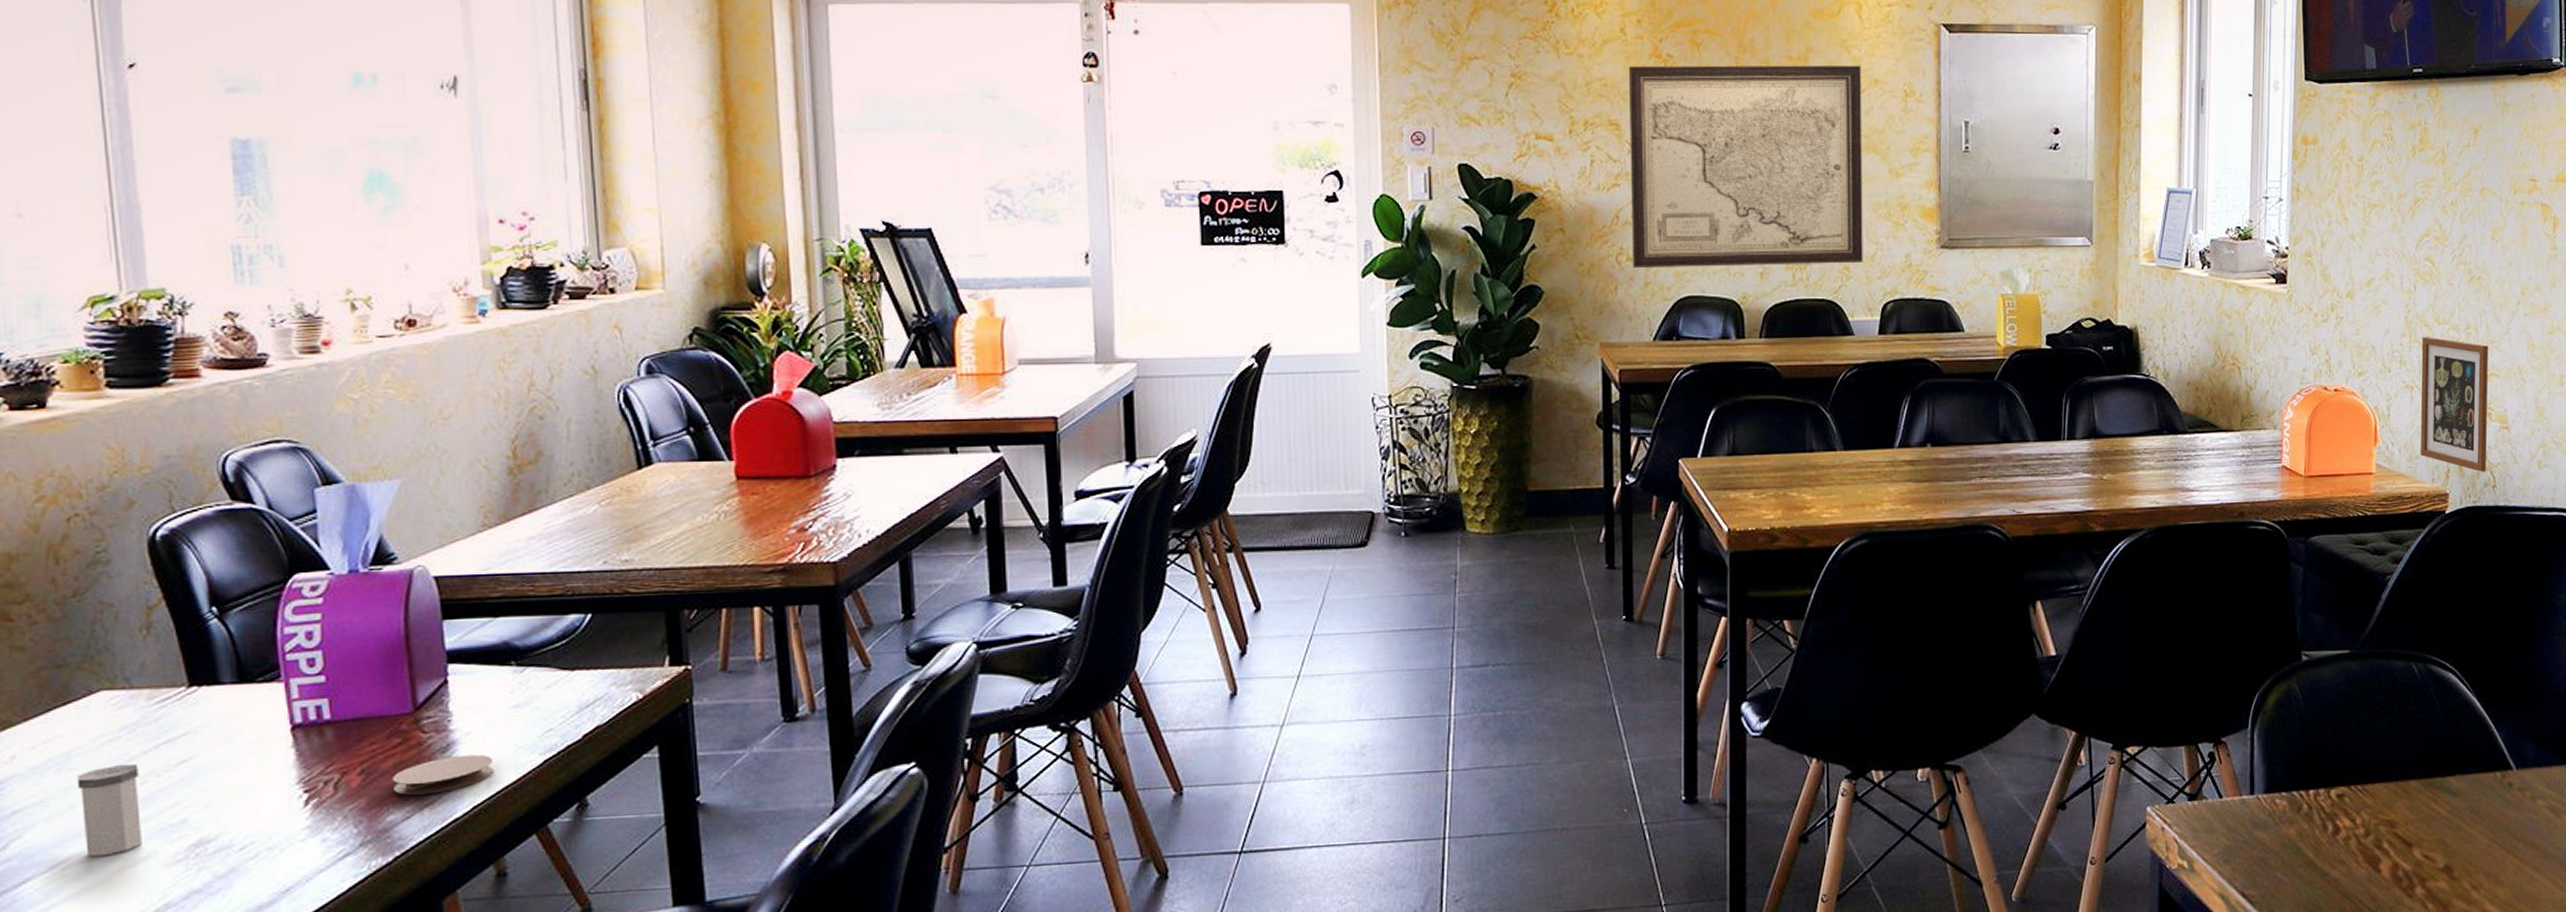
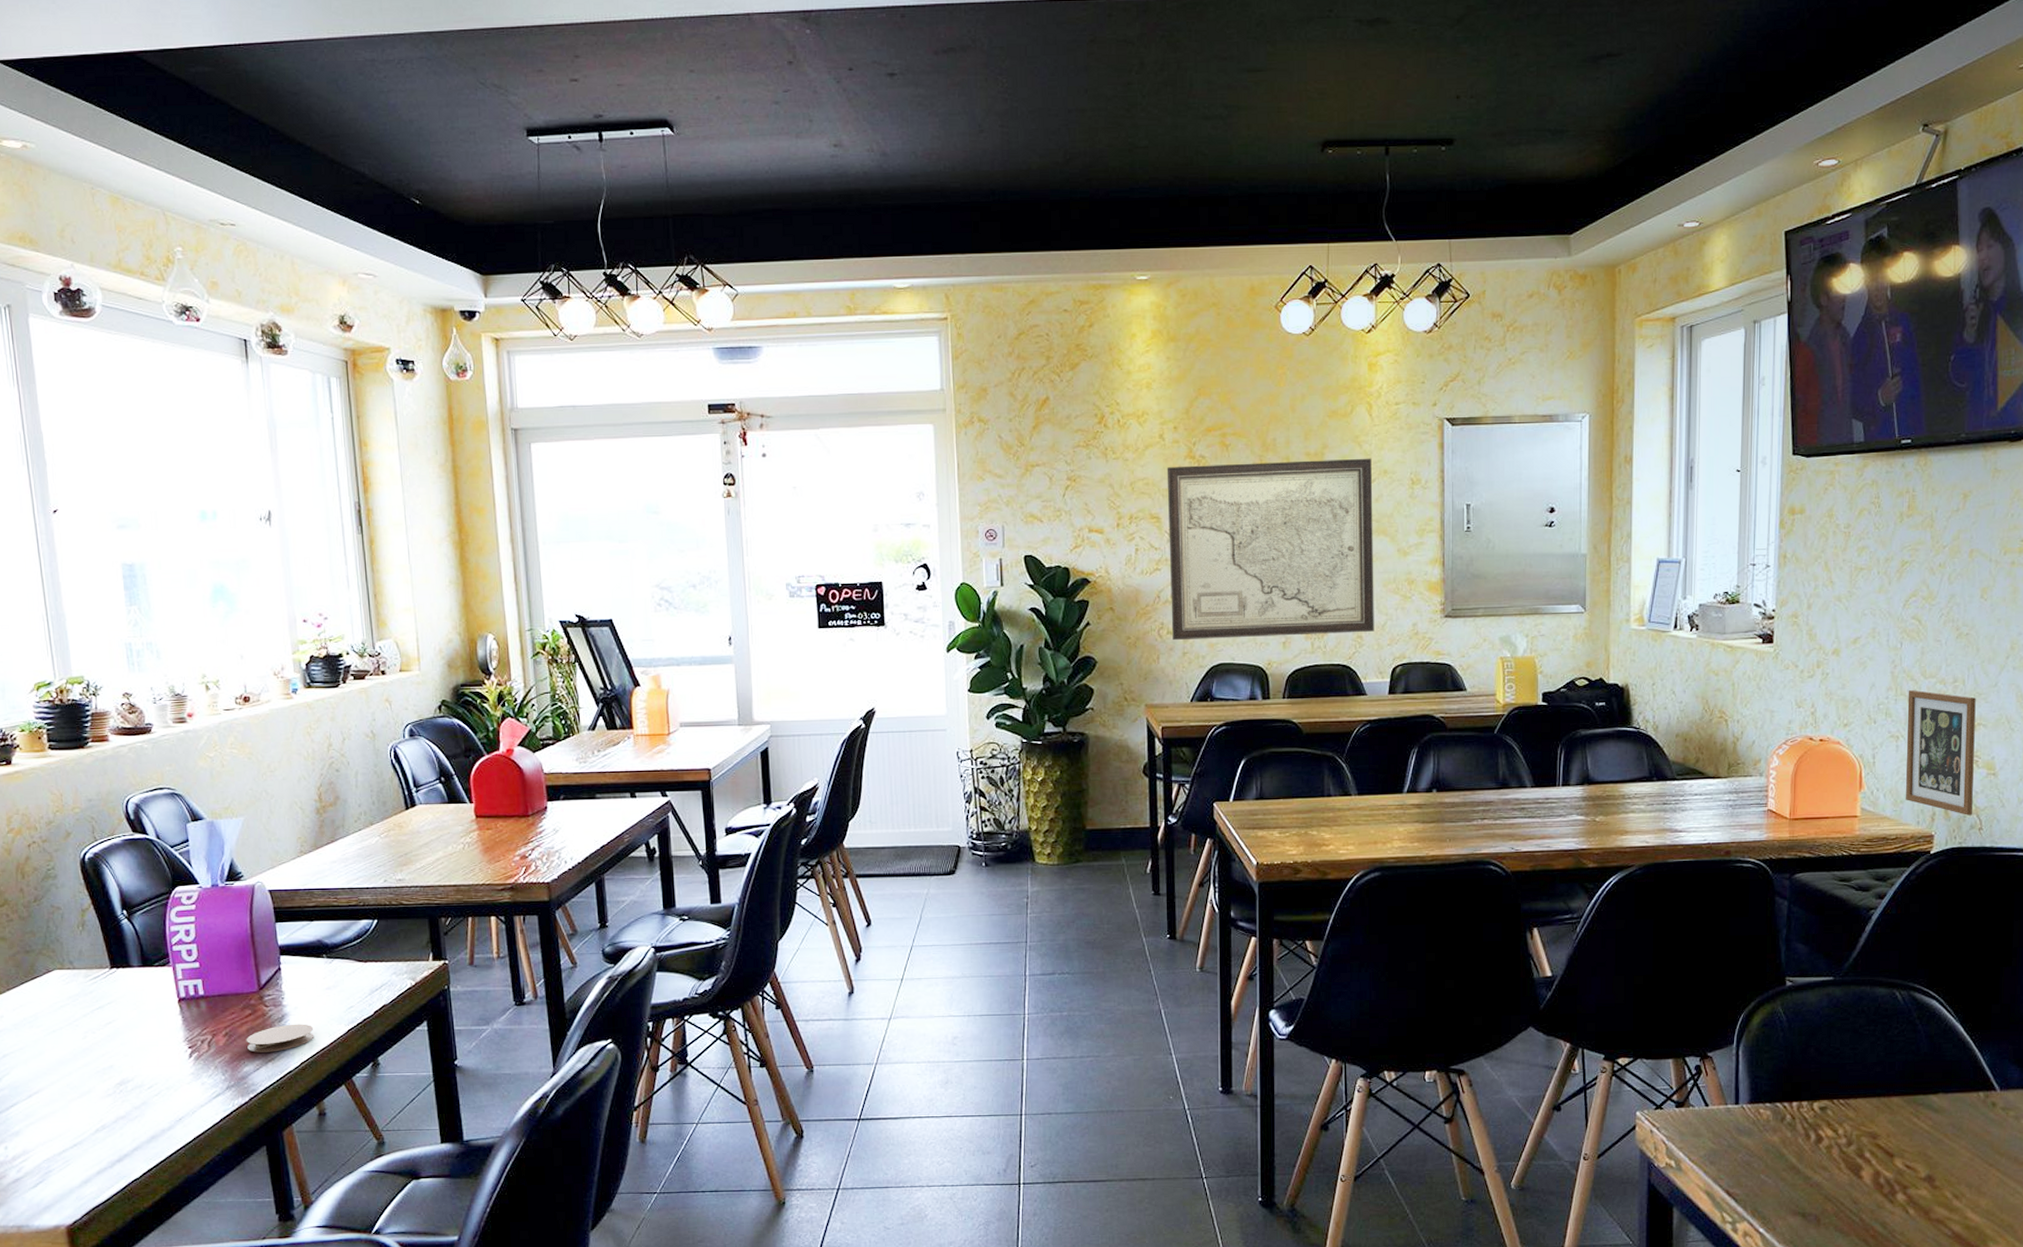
salt shaker: present [77,764,142,857] -> none [42,1023,85,1090]

